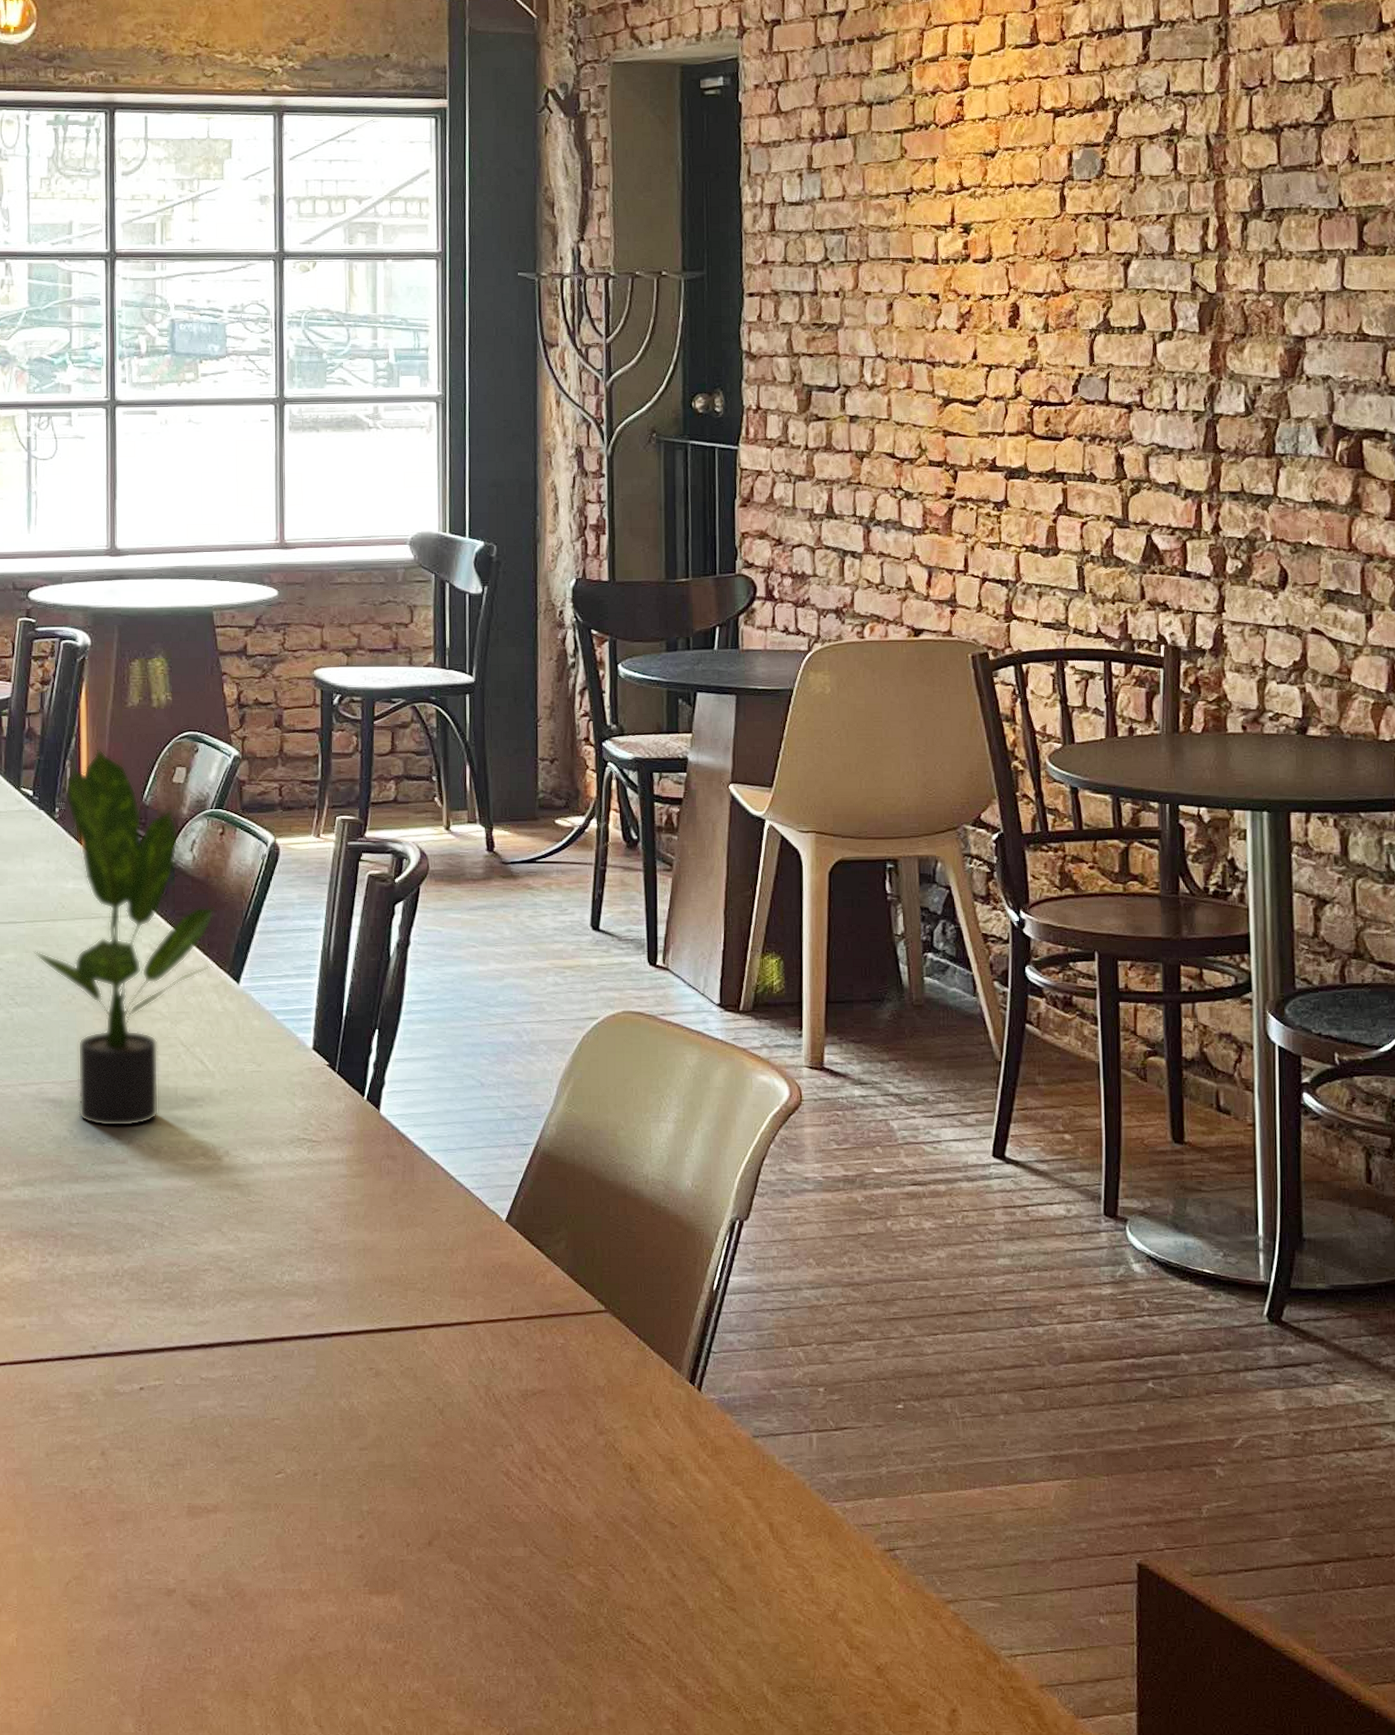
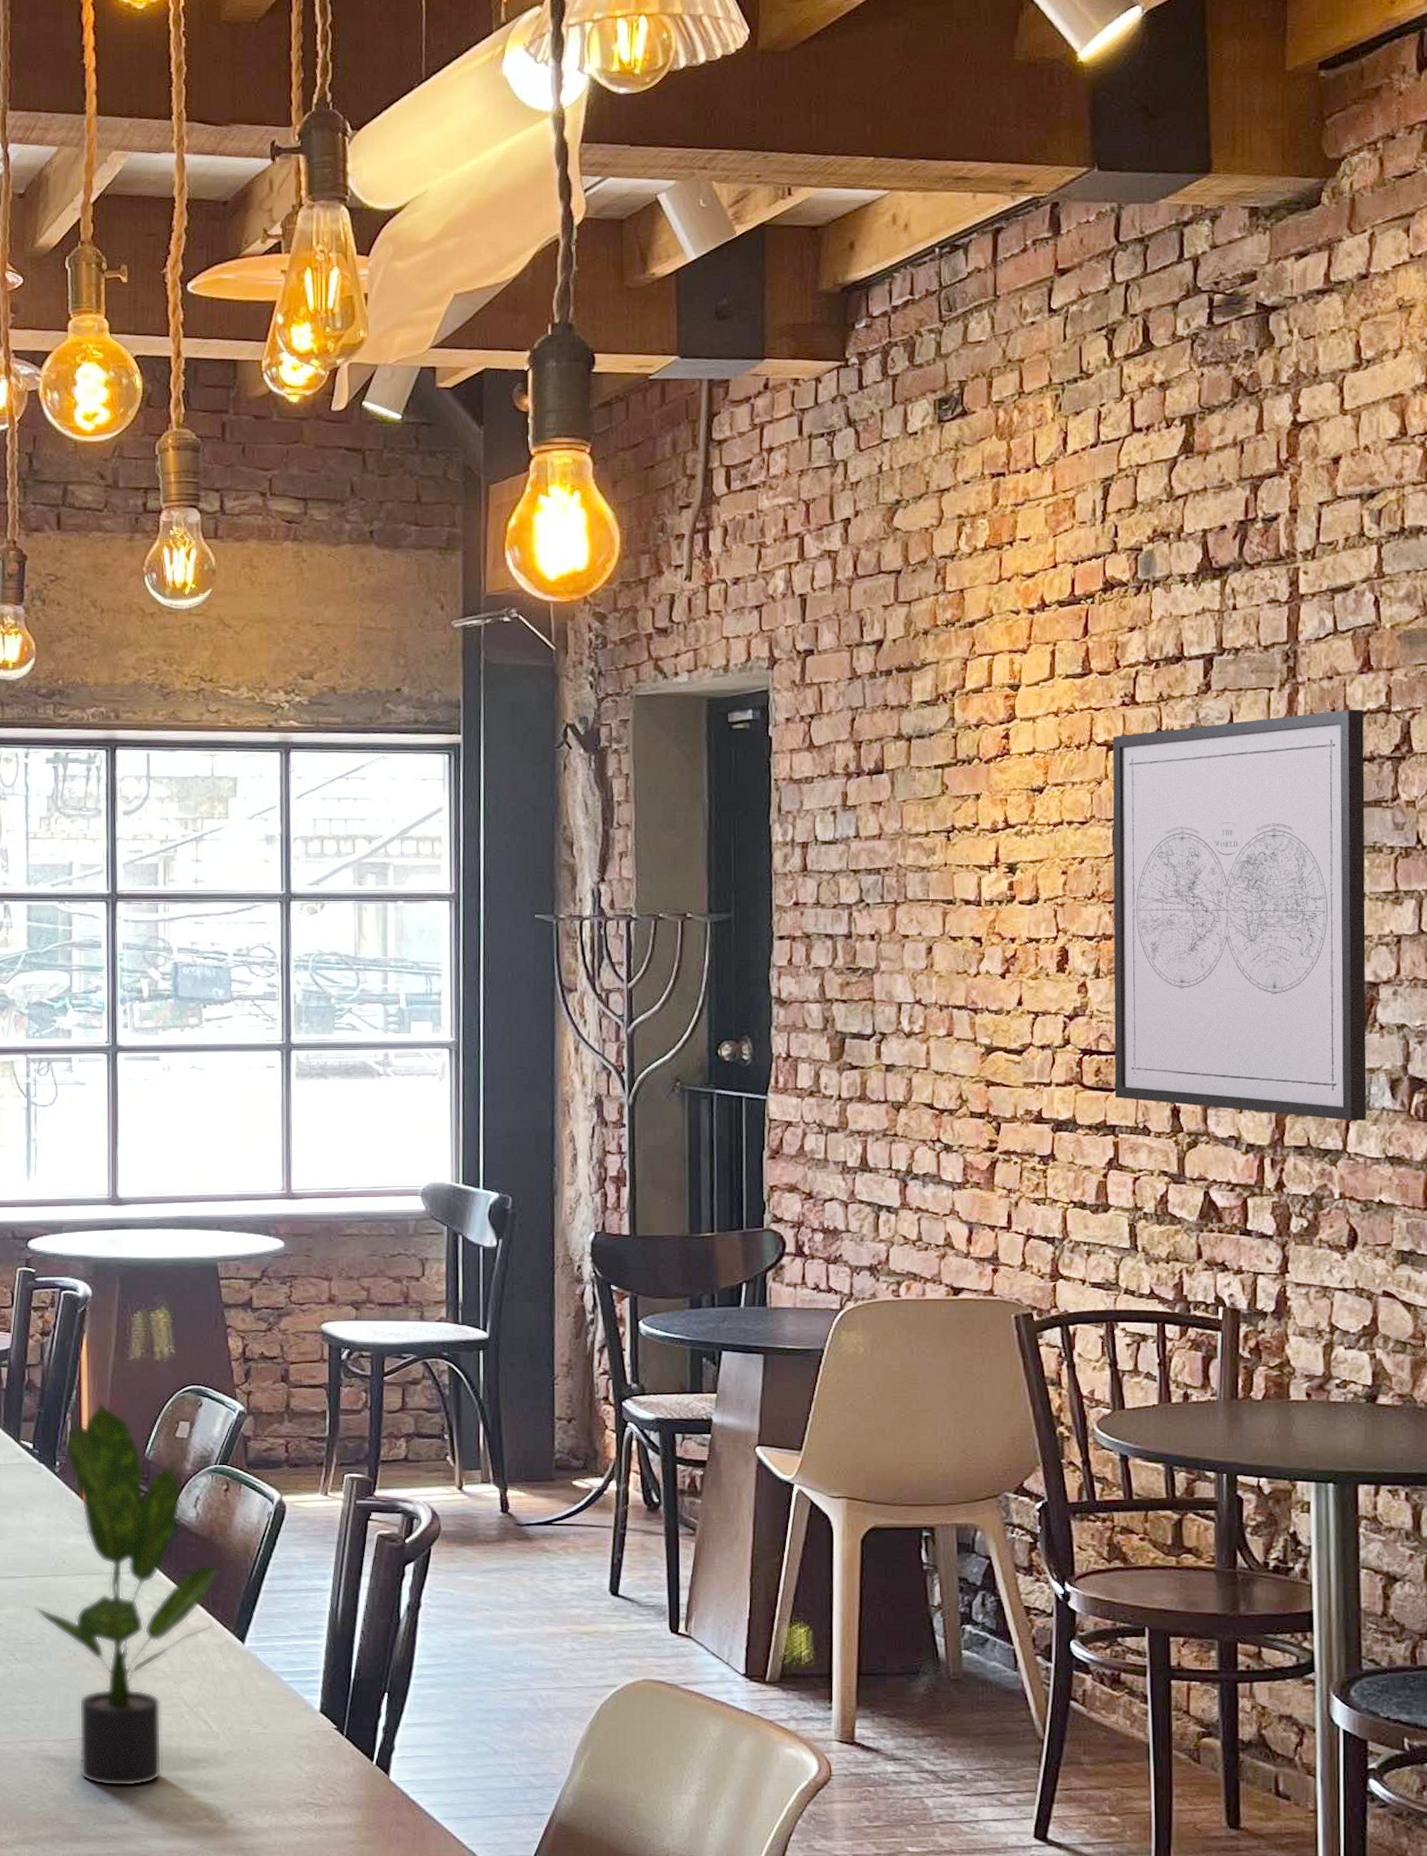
wall art: none [1059,79,1296,467] -> present [1112,709,1367,1121]

